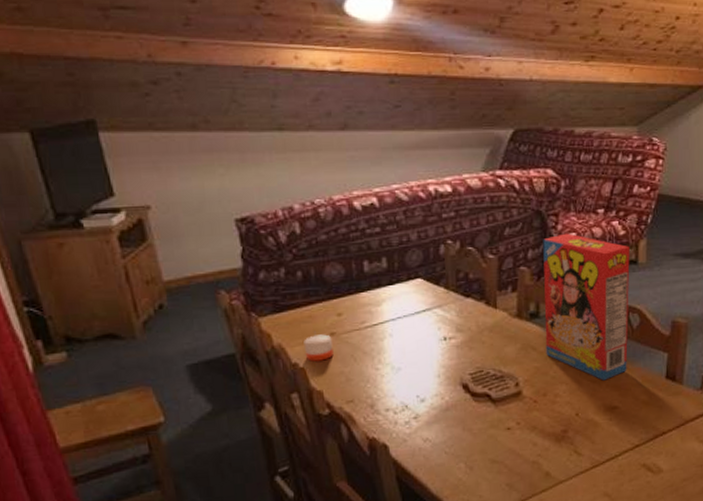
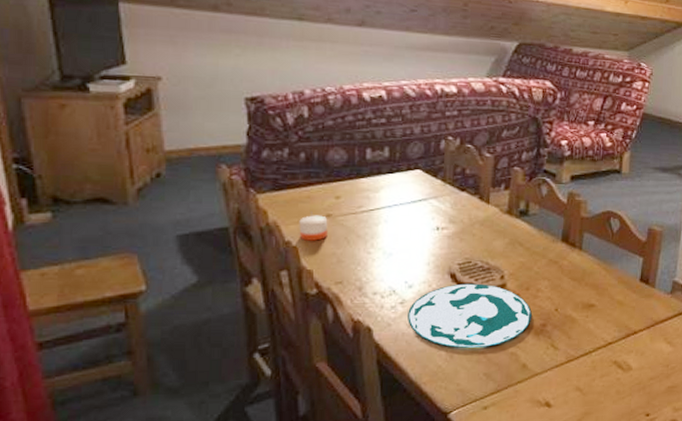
plate: none [422,392,551,460] -> present [408,283,532,349]
cereal box: present [543,233,630,381] -> none [531,140,615,279]

